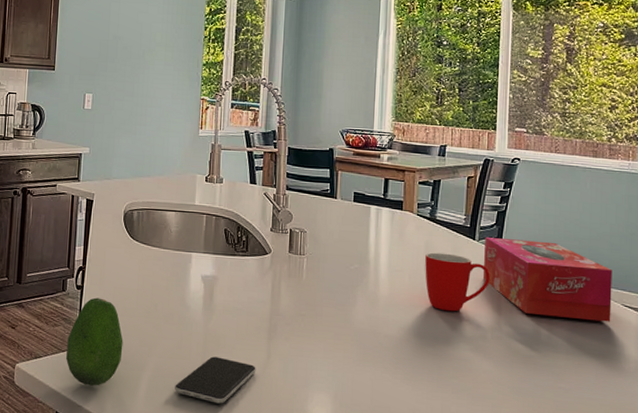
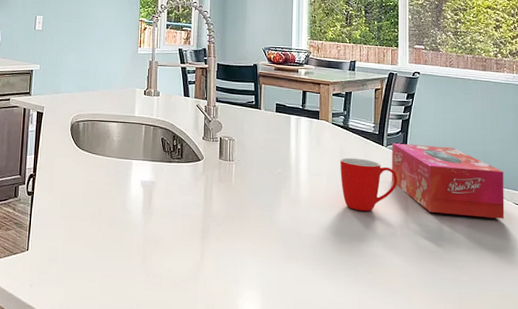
fruit: present [66,297,123,386] -> none [17,203,70,287]
smartphone: present [175,356,256,404] -> none [117,256,191,301]

